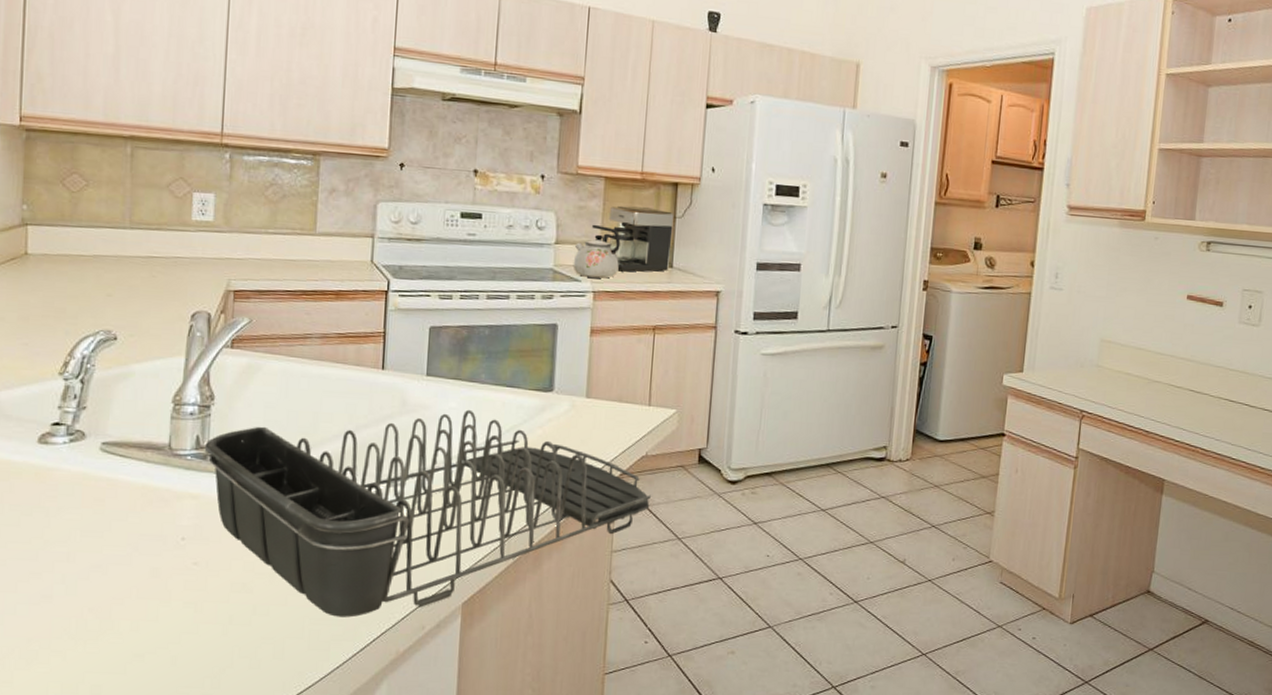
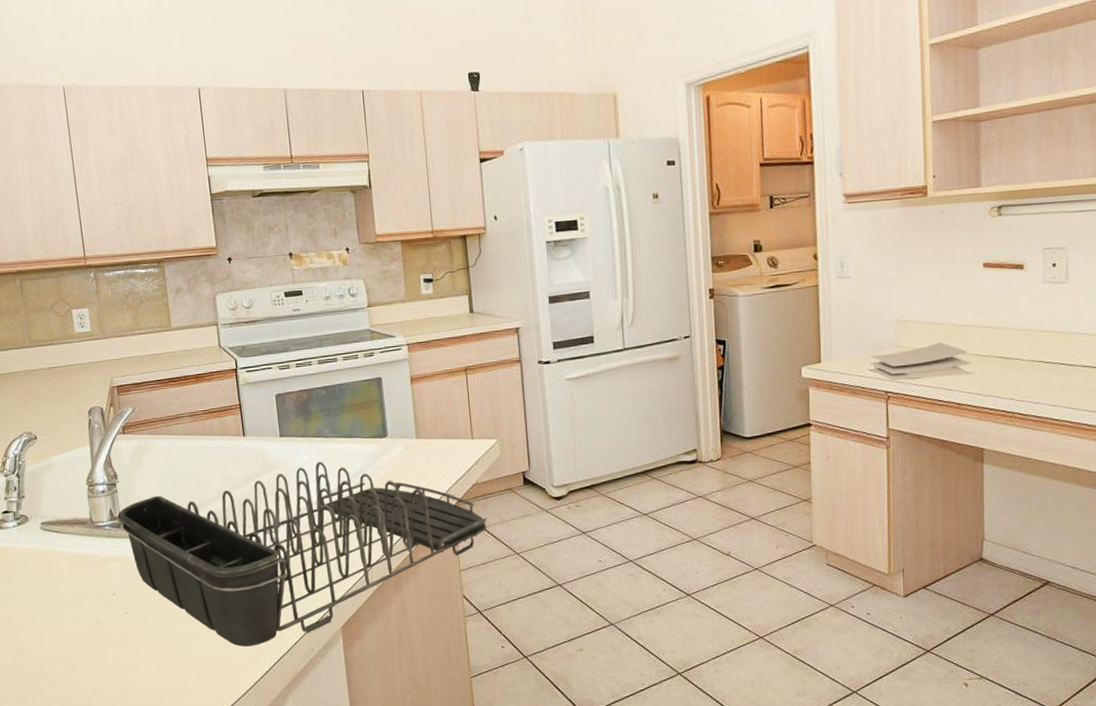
kettle: present [572,224,621,279] -> none [385,284,426,333]
coffee maker: present [602,205,674,272] -> none [407,262,470,323]
papers: none [1068,368,1167,404] -> present [869,343,976,381]

